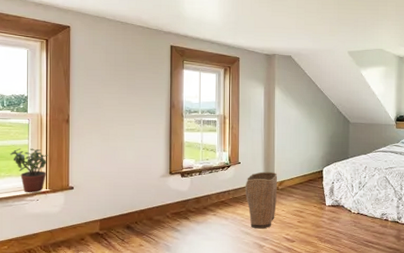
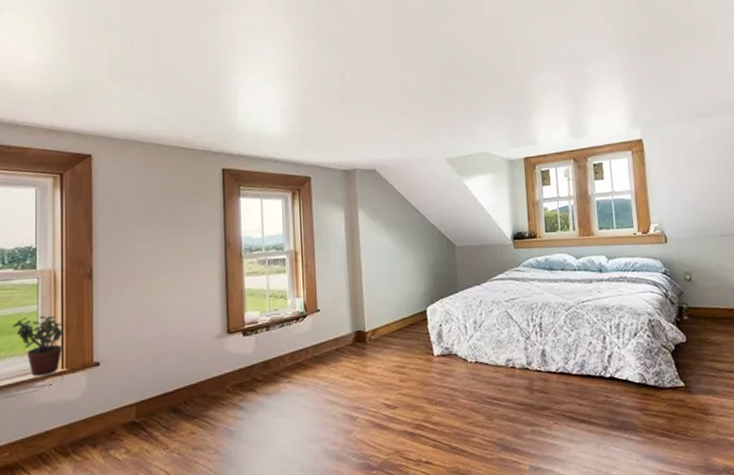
laundry basket: present [246,172,278,228] -> none [328,318,370,395]

